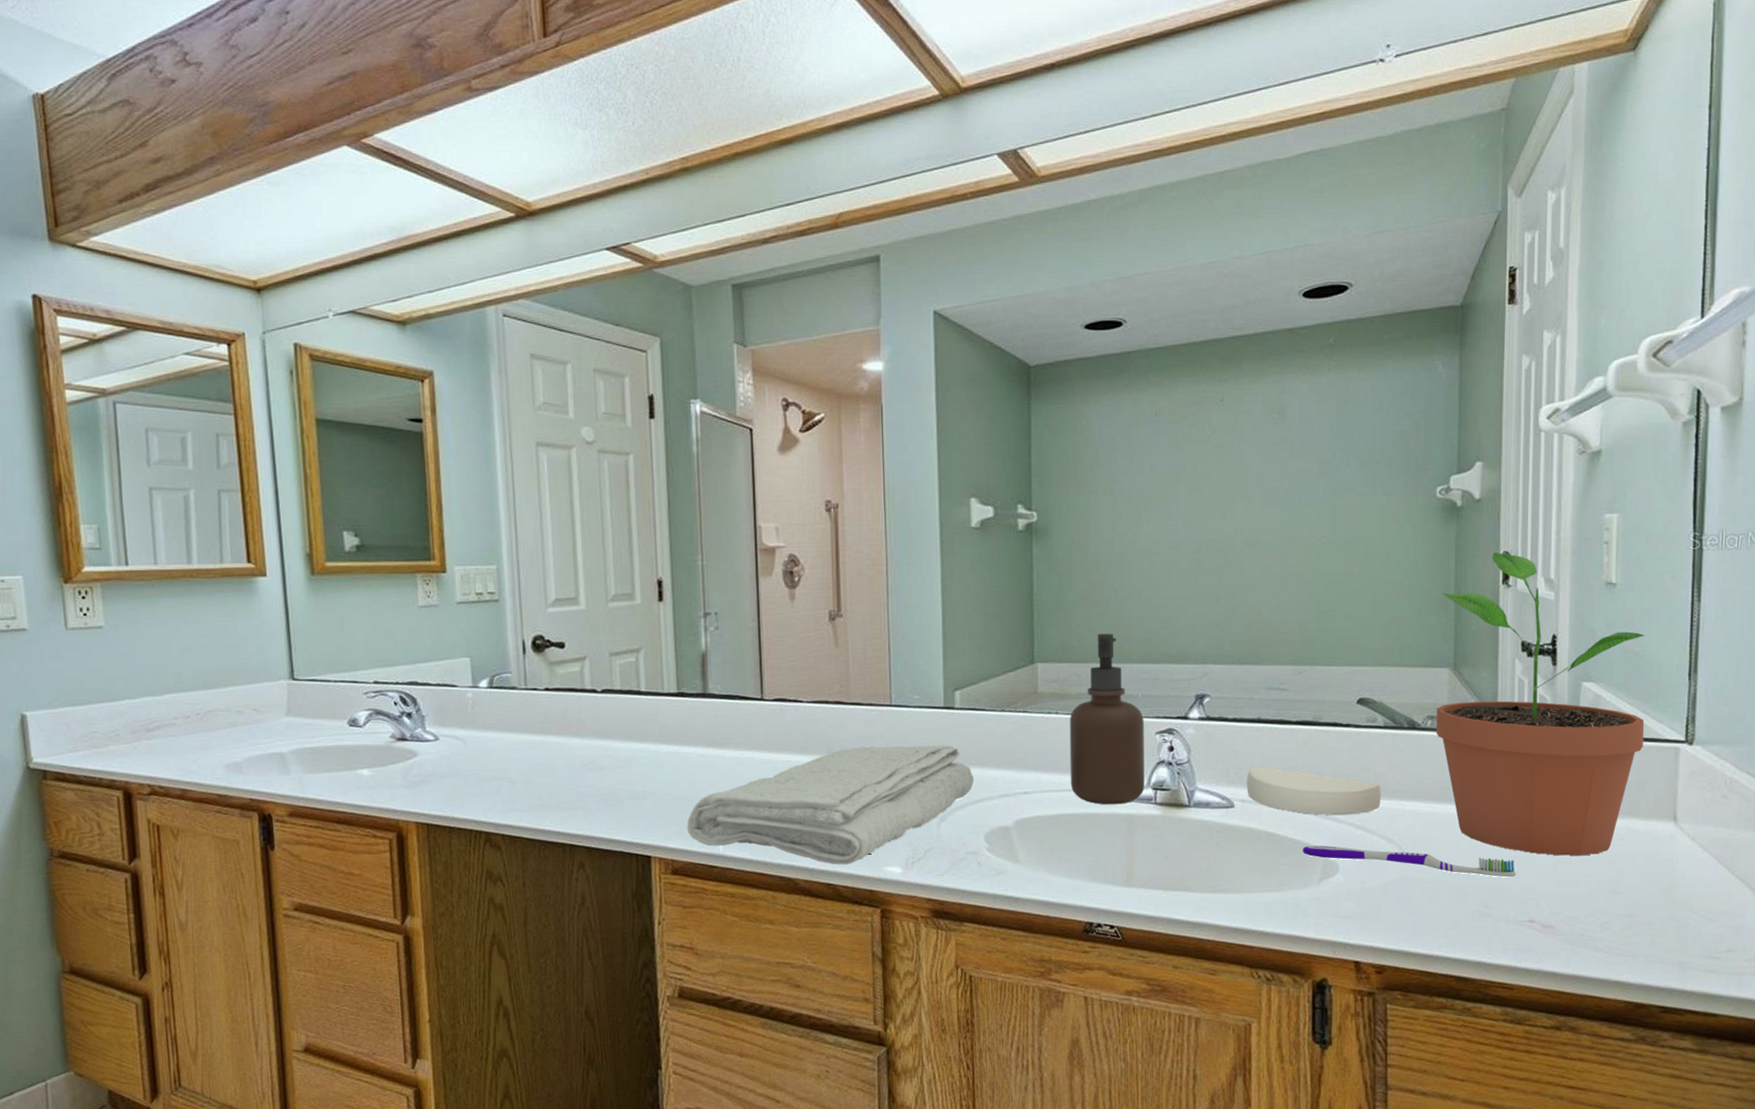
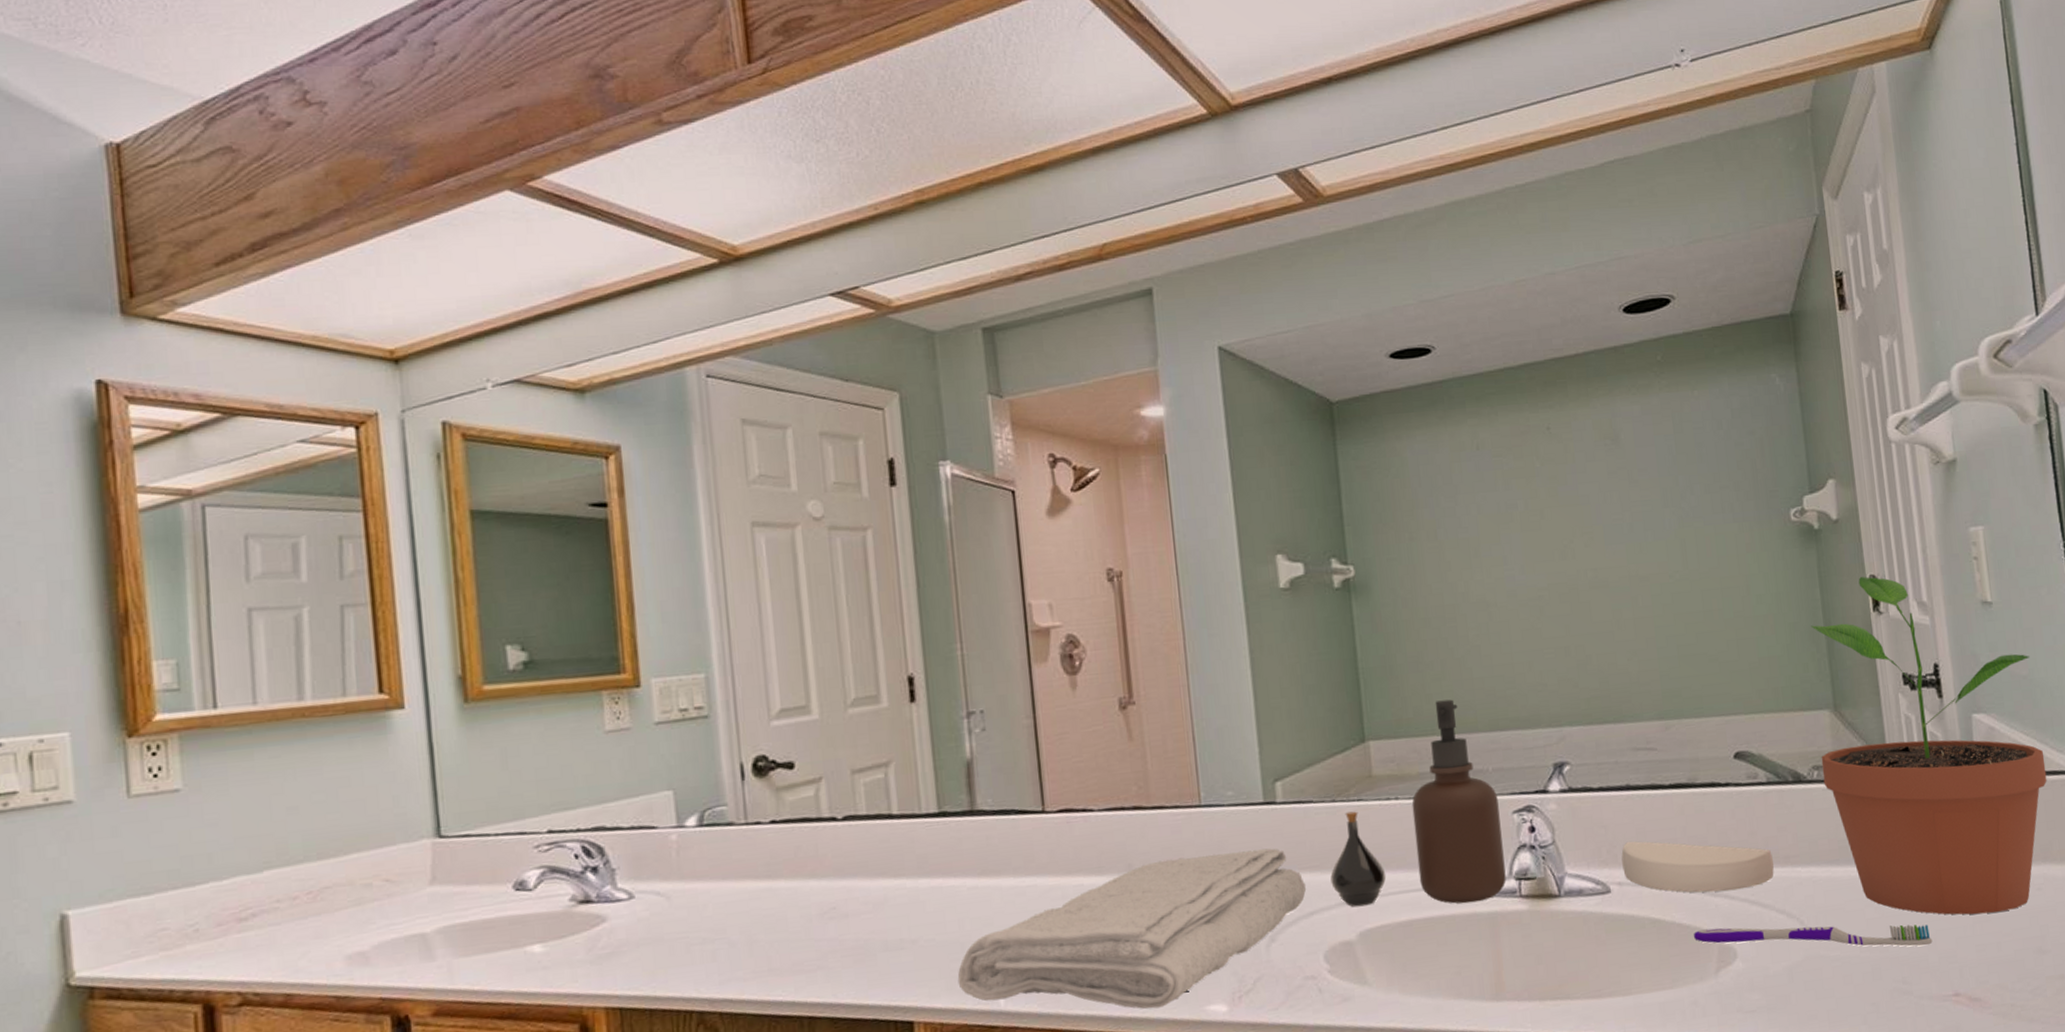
perfume bottle: none [995,721,1042,800] -> present [1330,811,1387,907]

